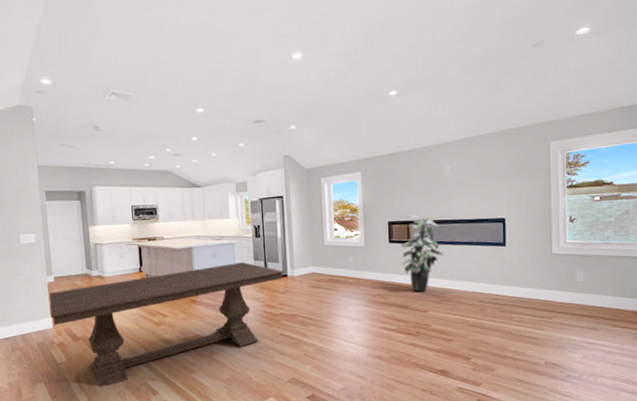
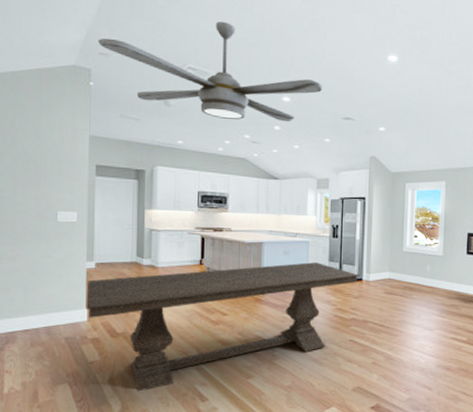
ceiling fan: none [35,45,233,136] -> present [98,21,323,122]

